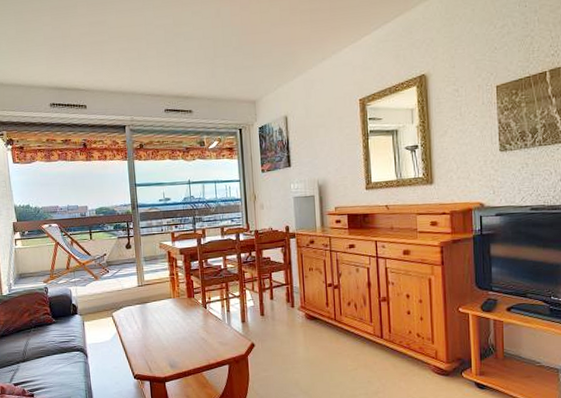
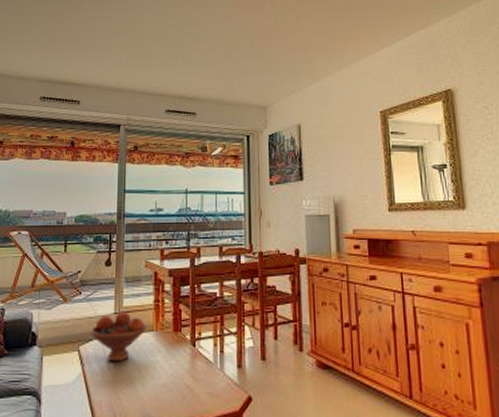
fruit bowl: none [119,284,166,324] -> present [90,311,147,362]

